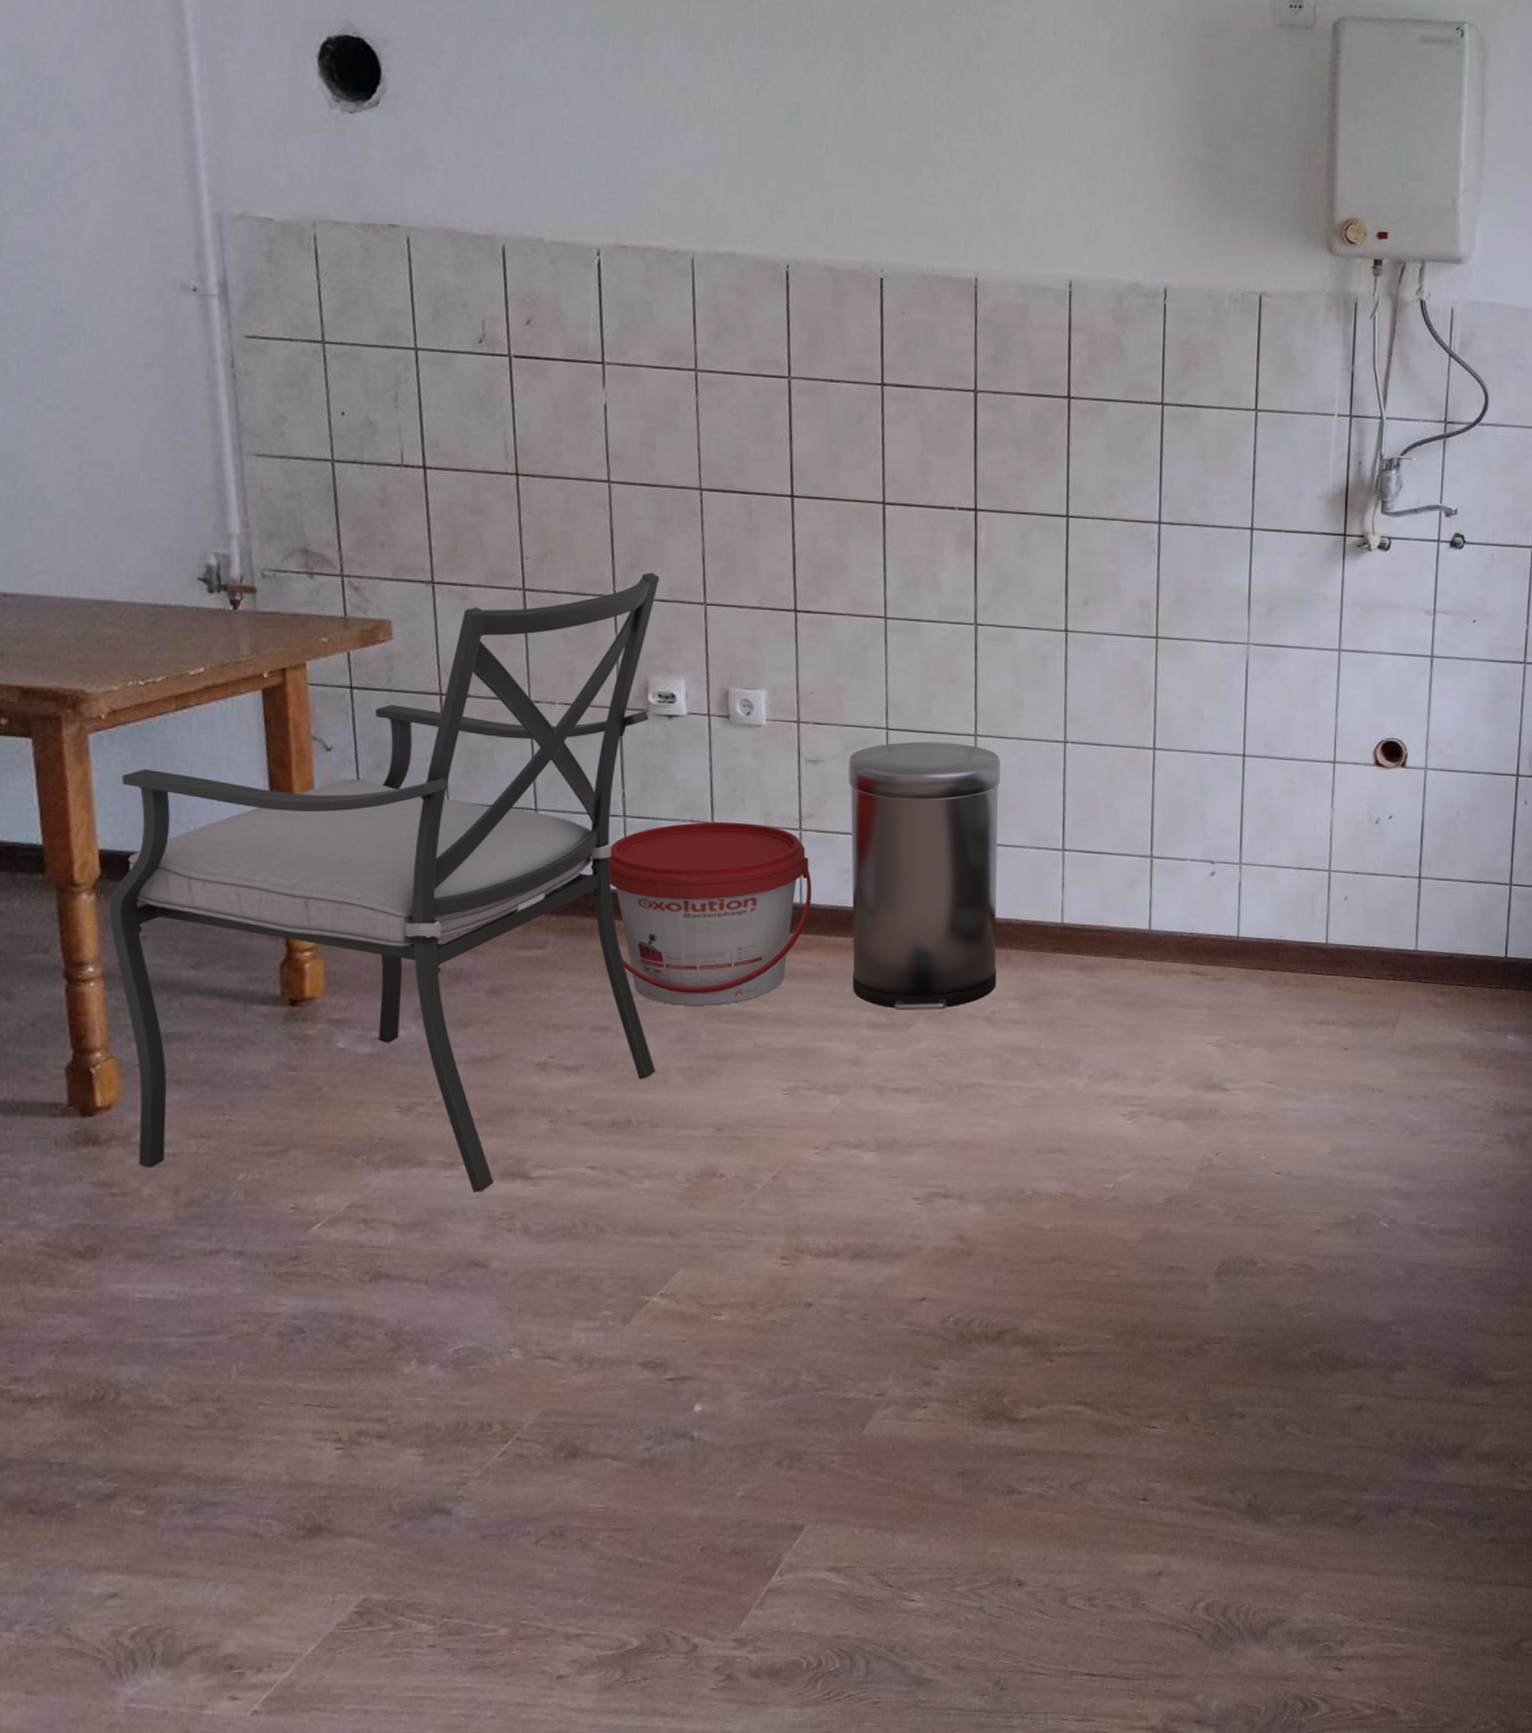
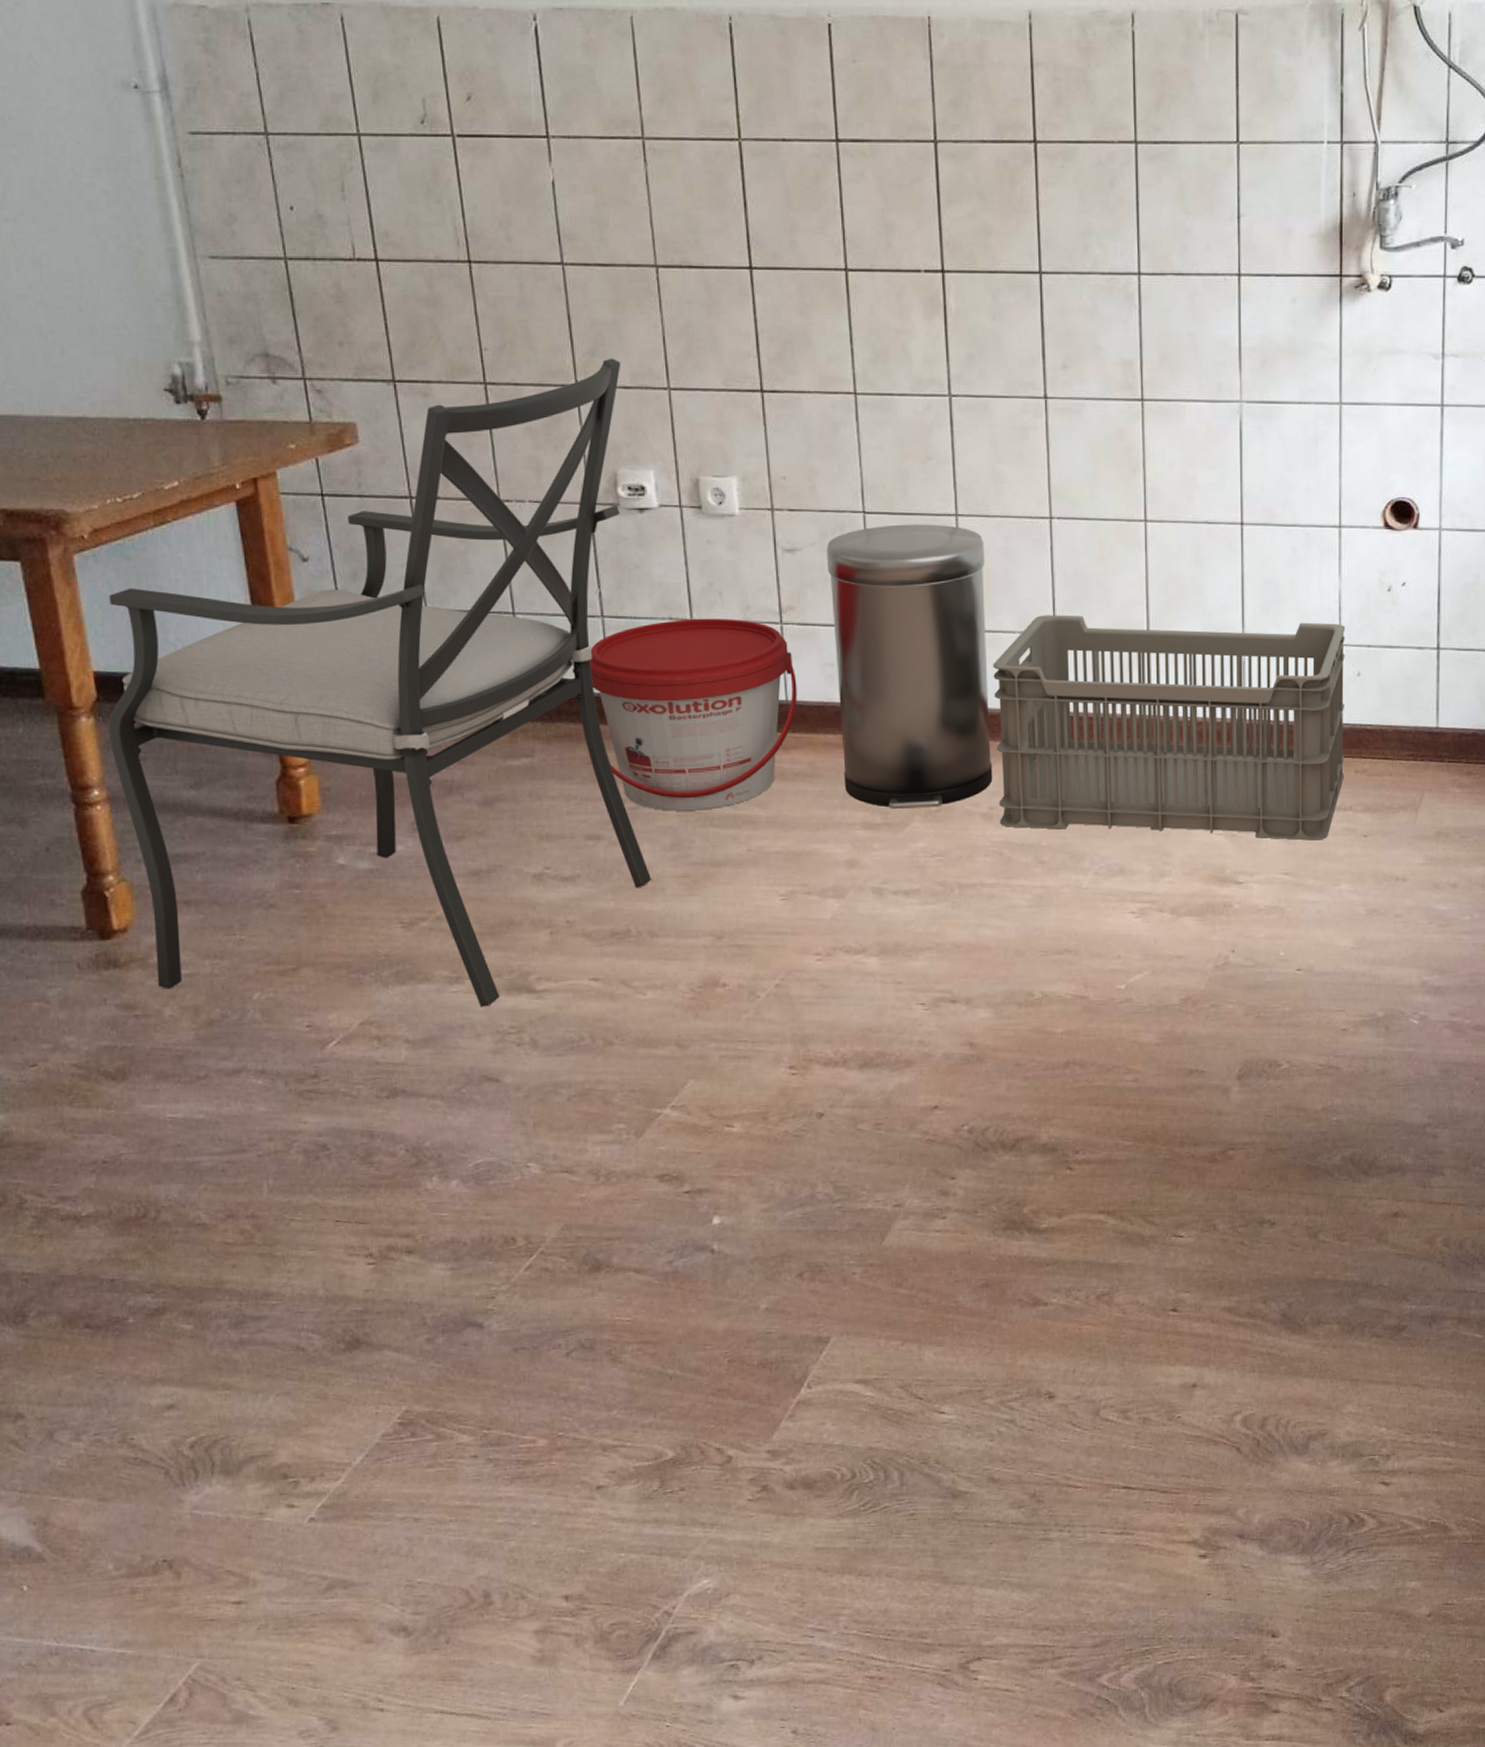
plastic crate: none [1001,832,1336,1052] -> present [993,615,1346,841]

